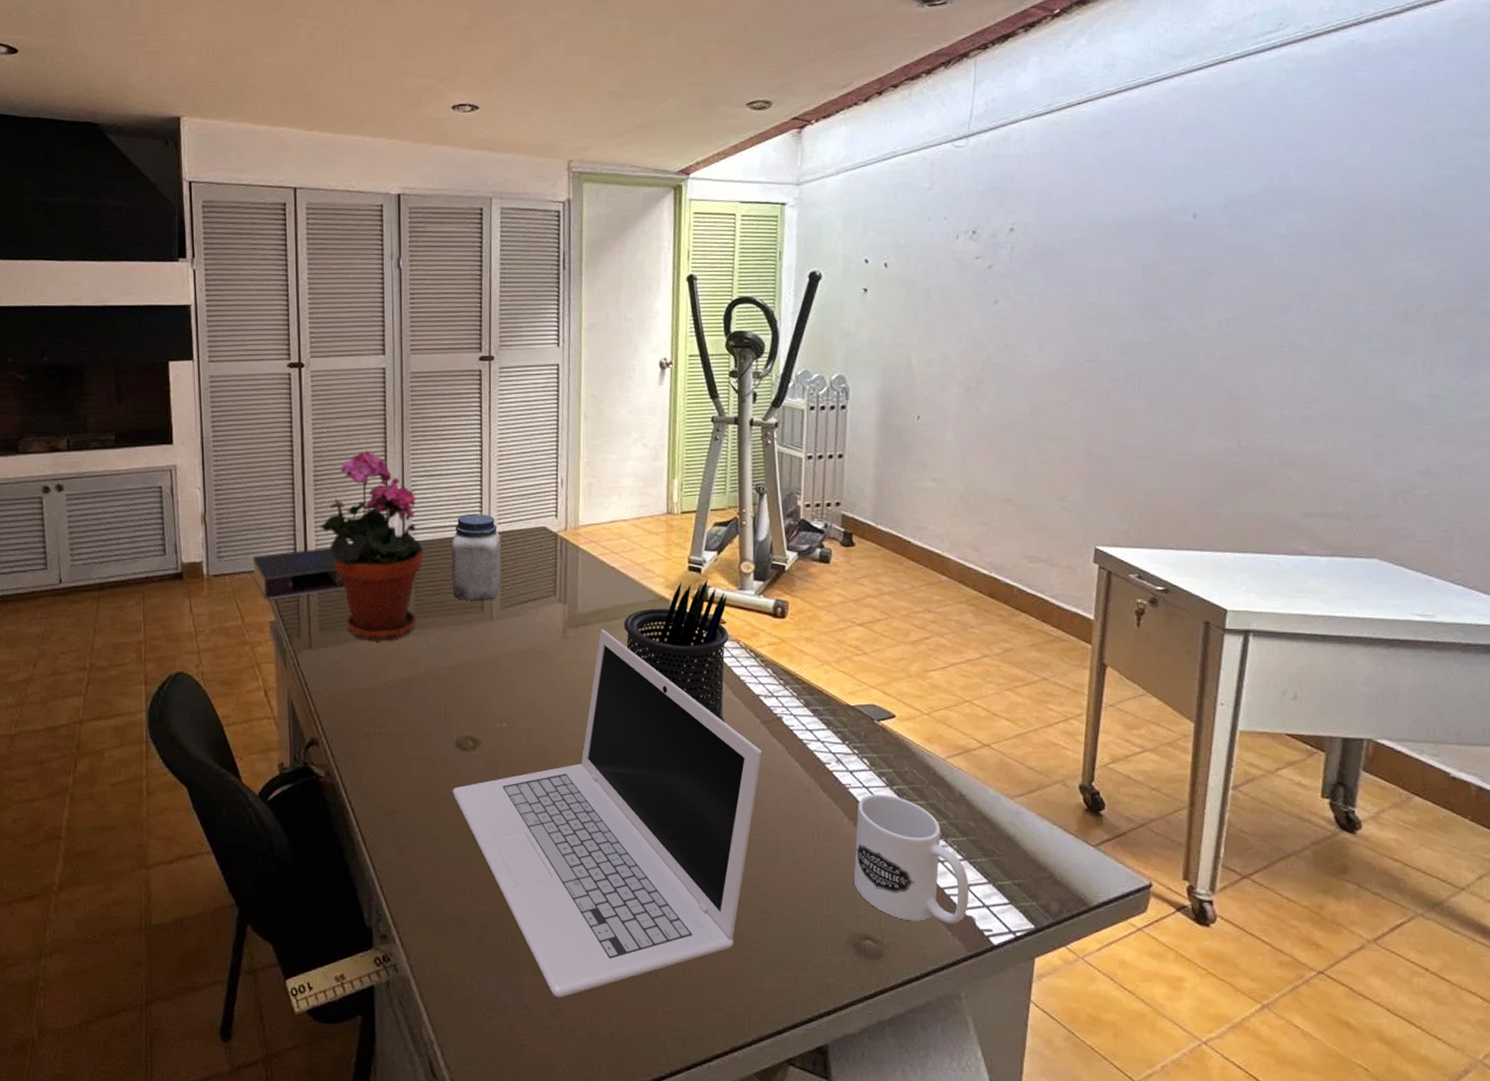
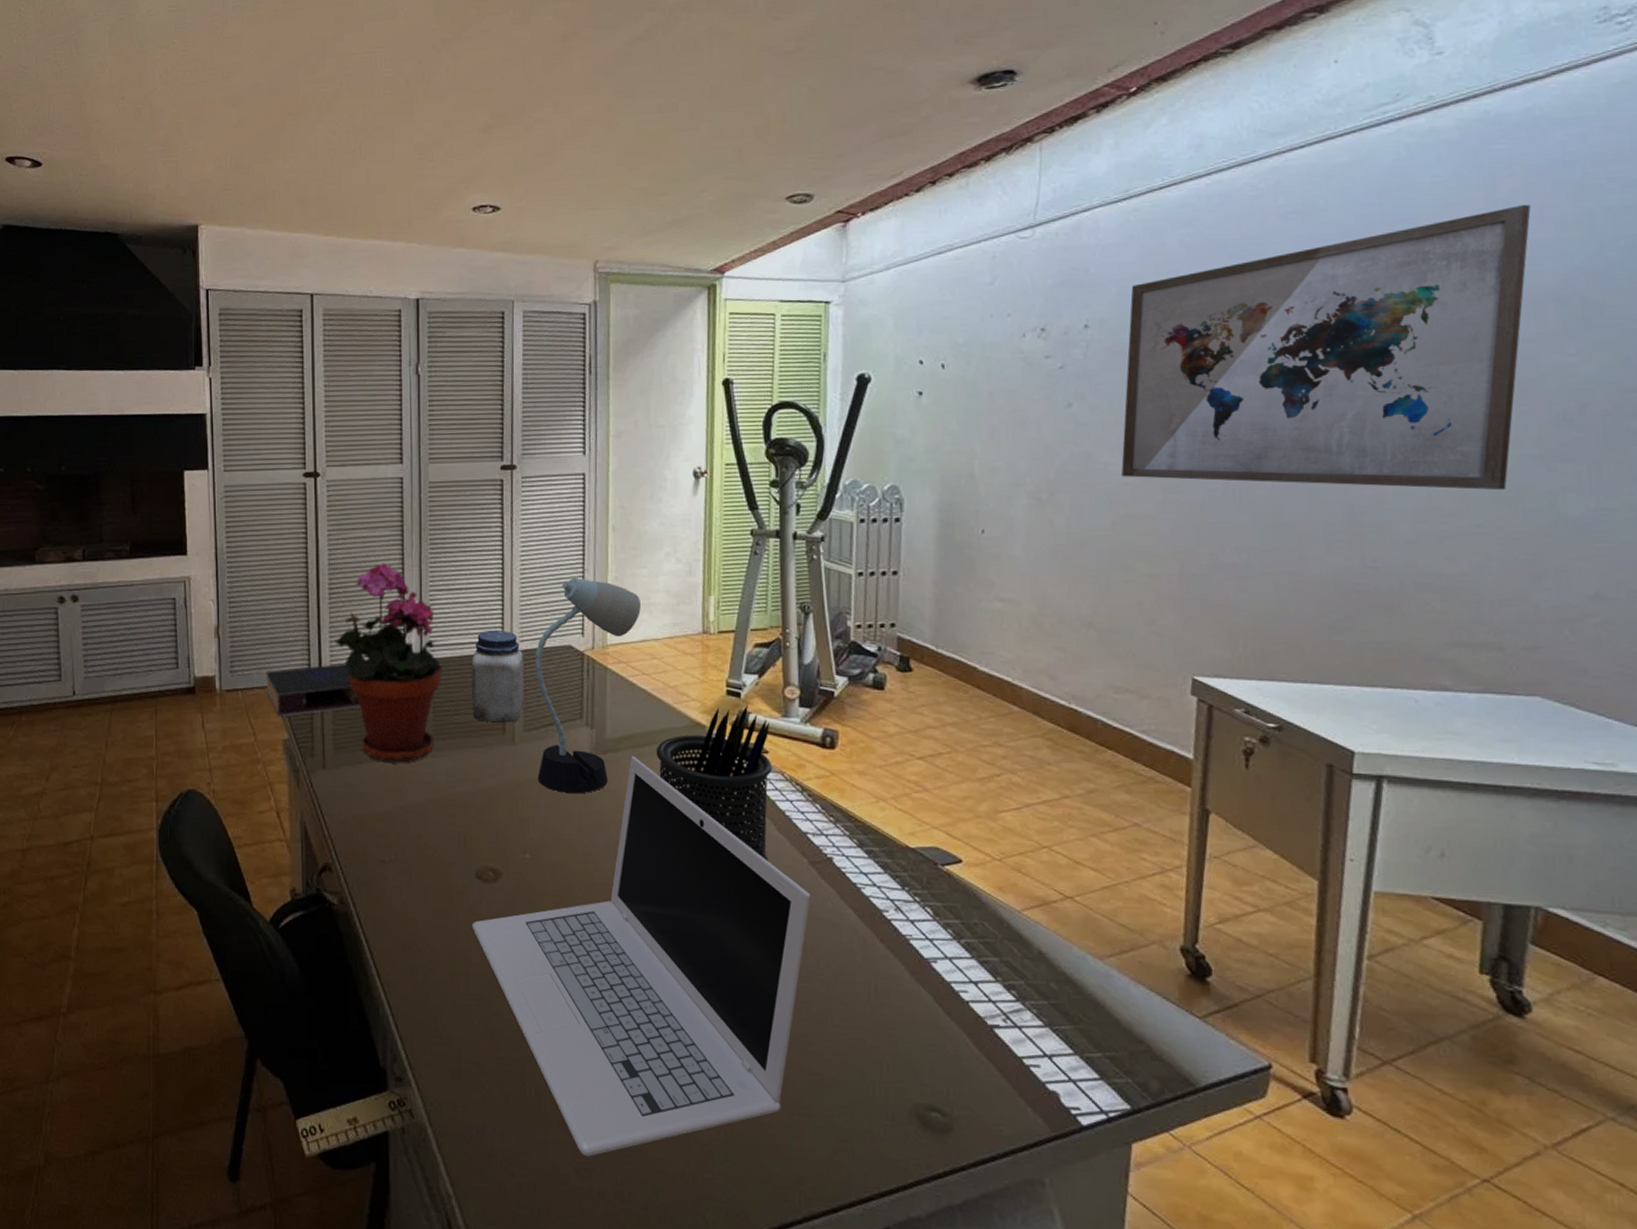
desk lamp: none [511,463,610,666] -> present [535,577,641,794]
mug: present [853,794,969,923] -> none [916,947,1052,1098]
wall art: none [1039,127,1385,380] -> present [1121,205,1531,491]

